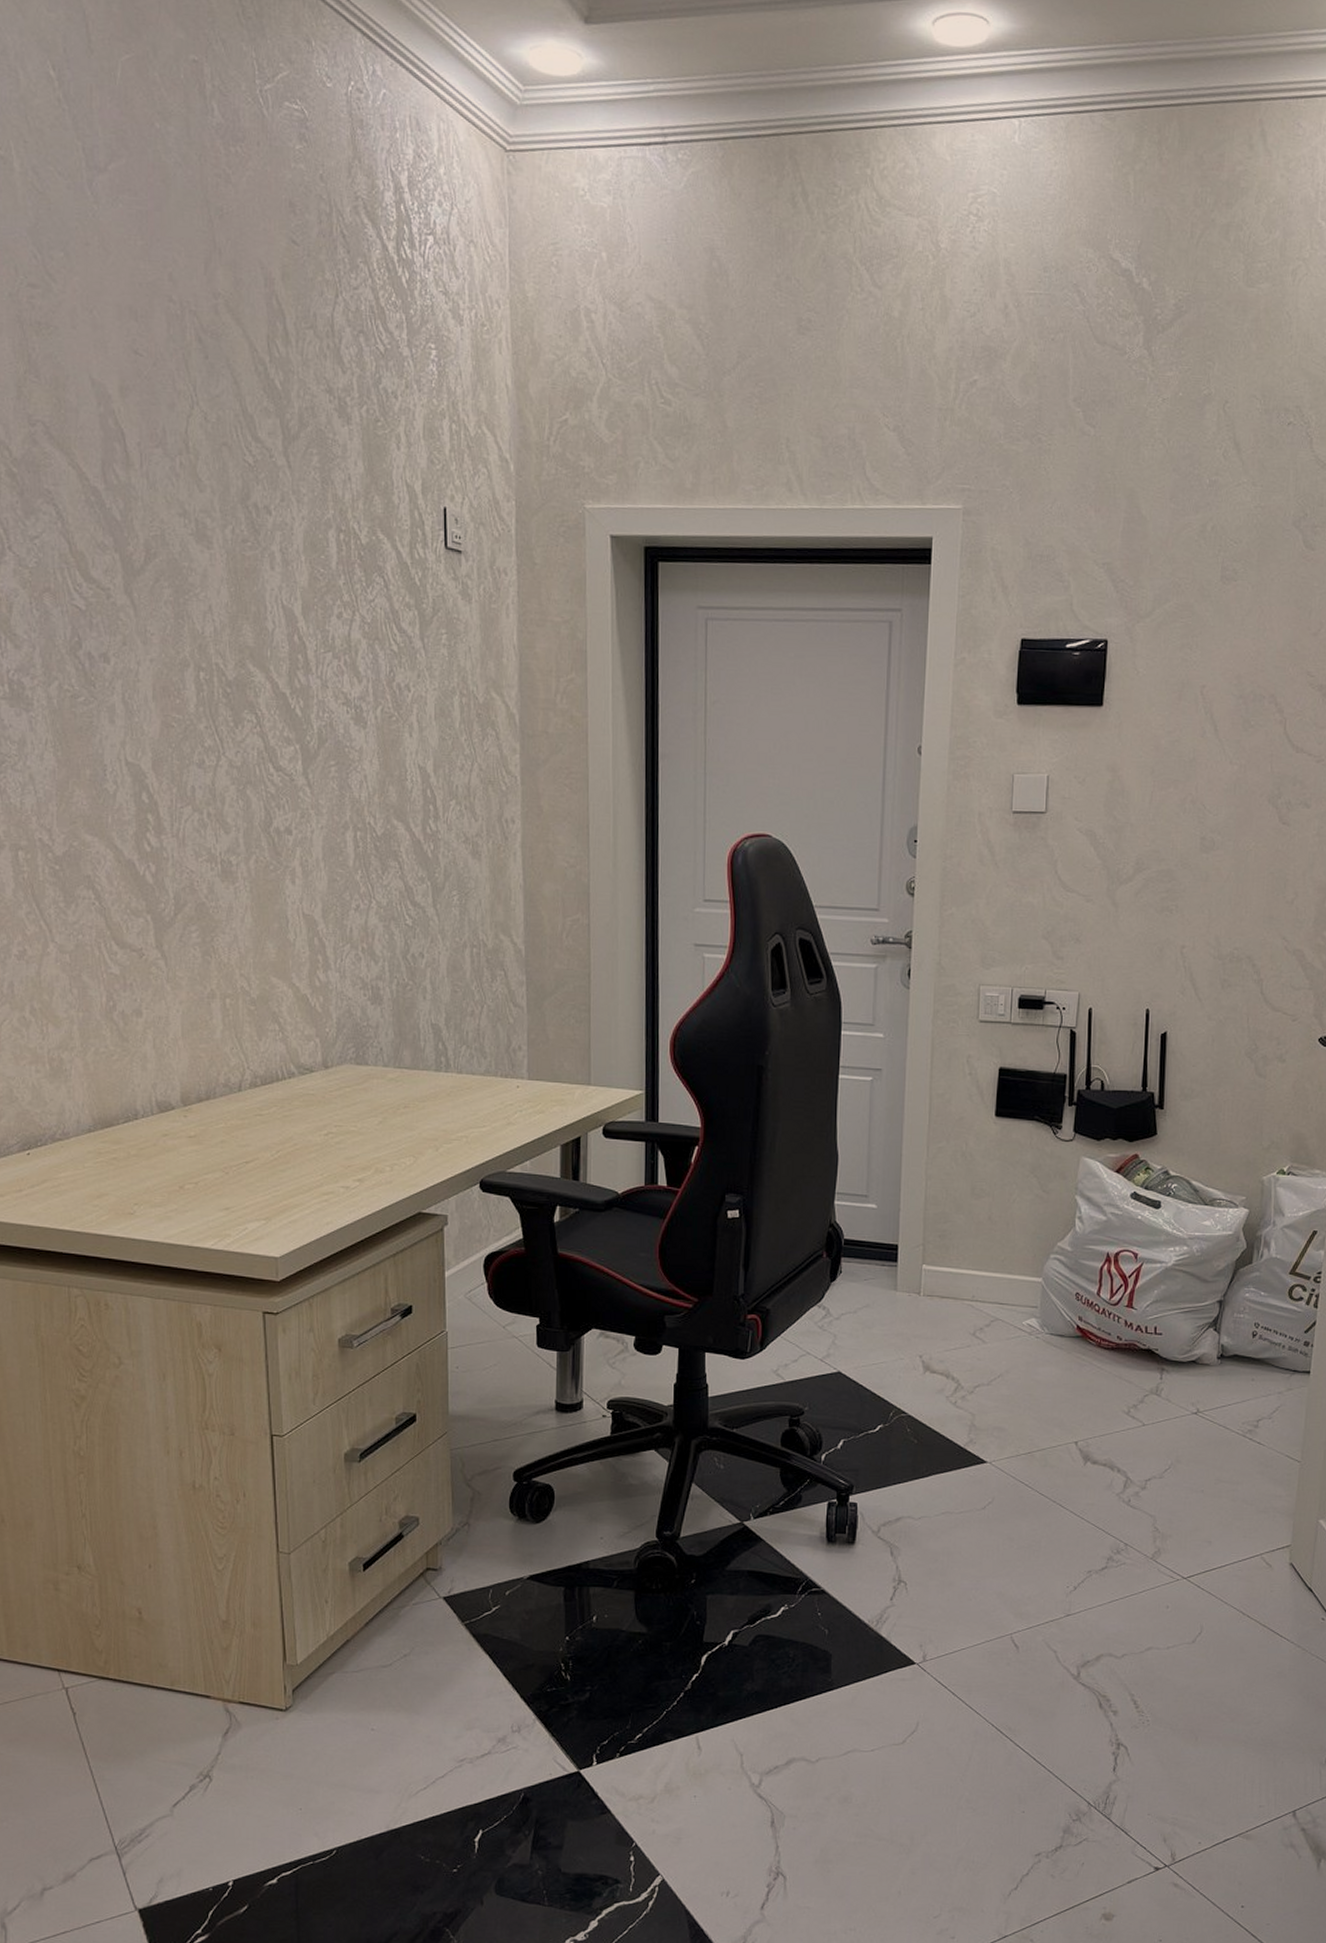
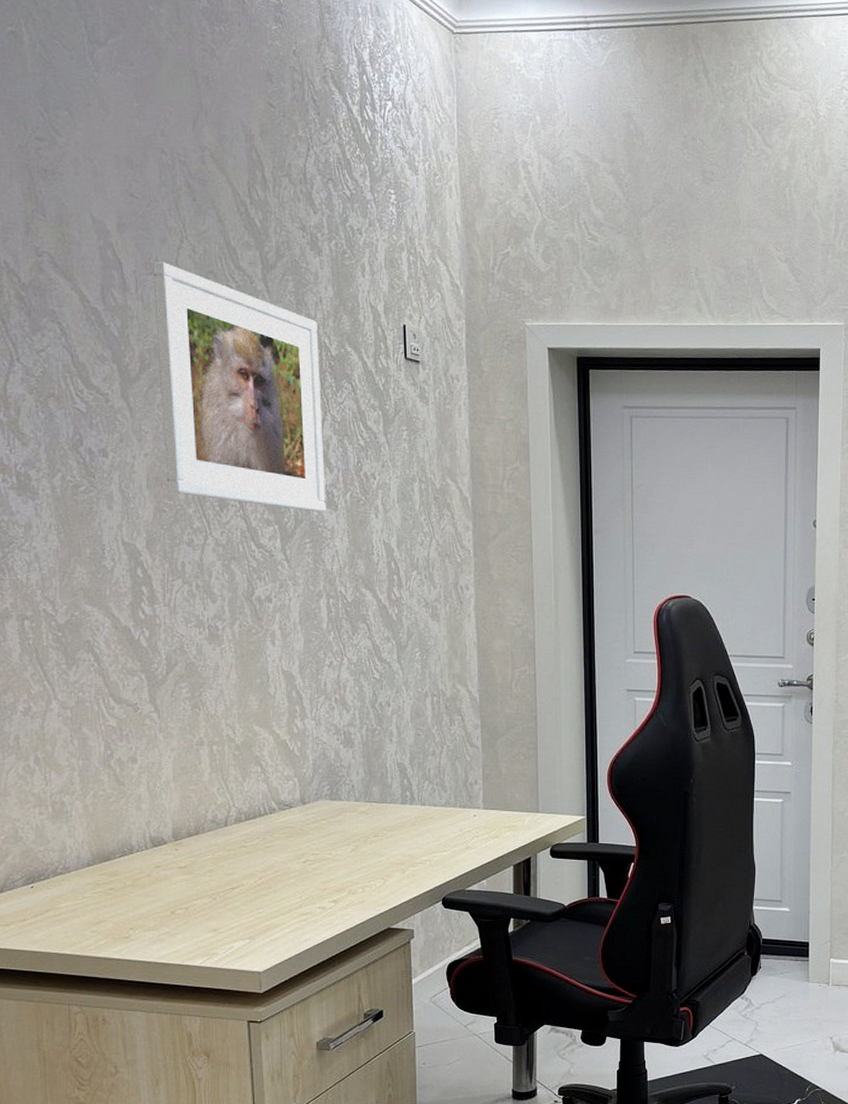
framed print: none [160,432,354,730] -> present [153,262,326,512]

